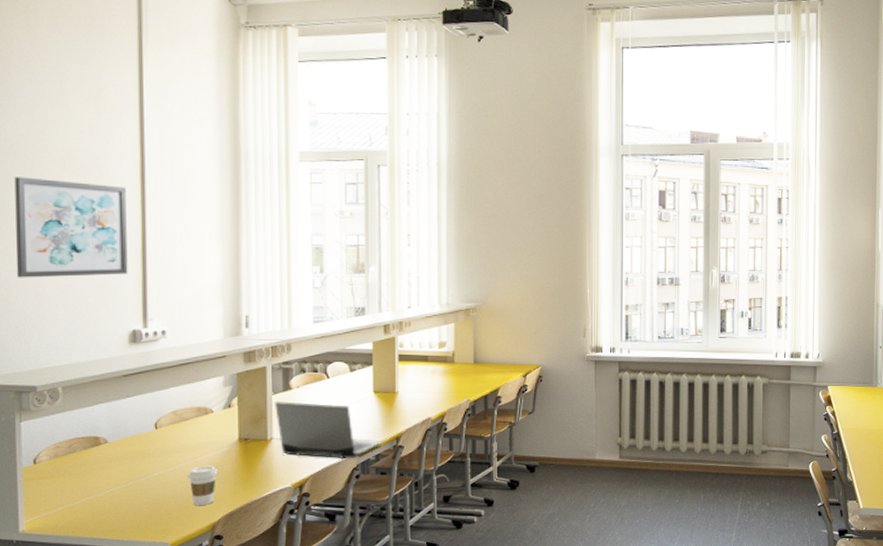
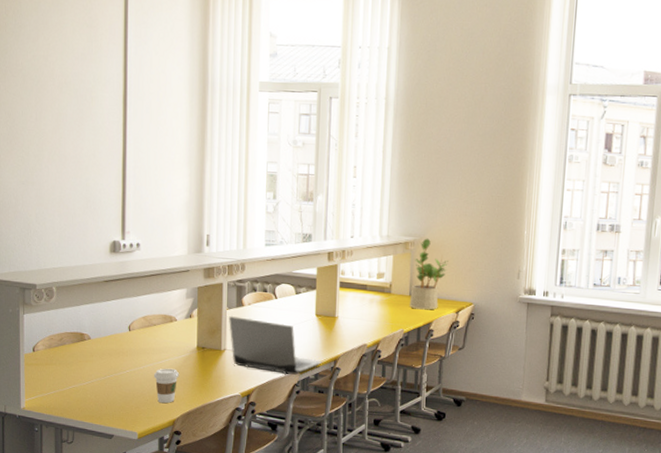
wall art: present [14,177,128,278] -> none [22,98,111,191]
potted plant: none [475,303,512,377] -> present [410,238,448,310]

